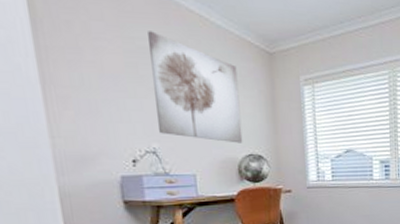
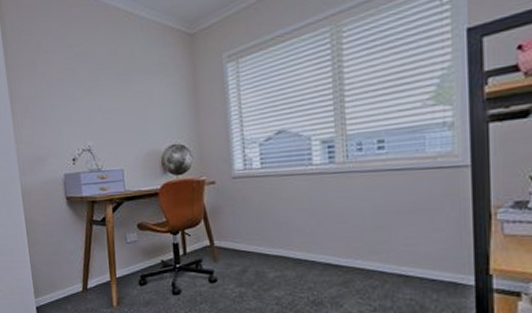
wall art: present [148,31,243,143] -> none [83,35,166,135]

